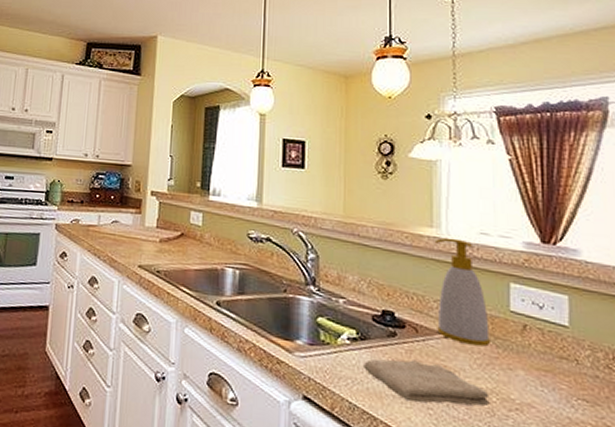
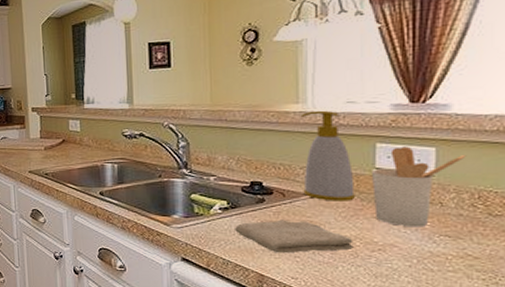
utensil holder: none [505,289,598,387] -> present [370,146,466,227]

